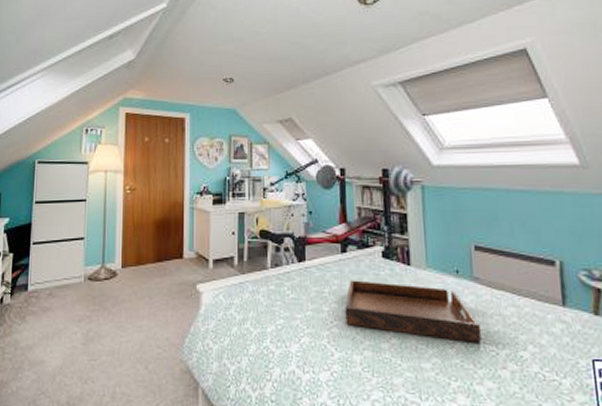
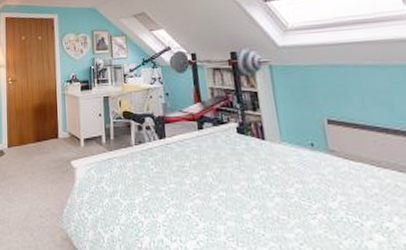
serving tray: present [345,280,482,345] -> none [205,154,344,216]

